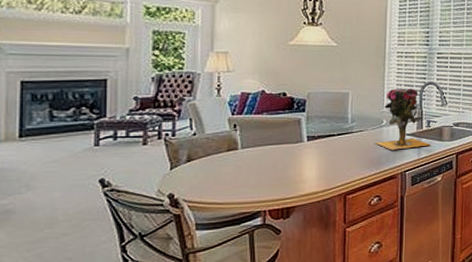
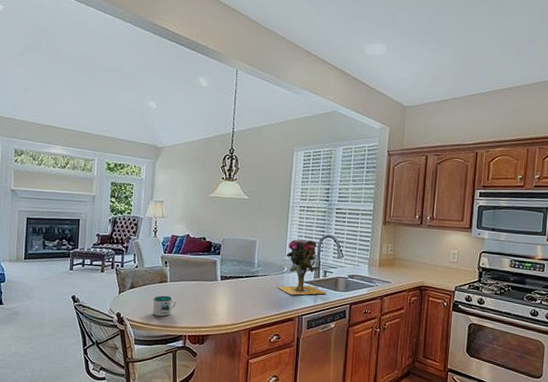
mug: none [219,166,251,192] -> present [153,295,176,317]

